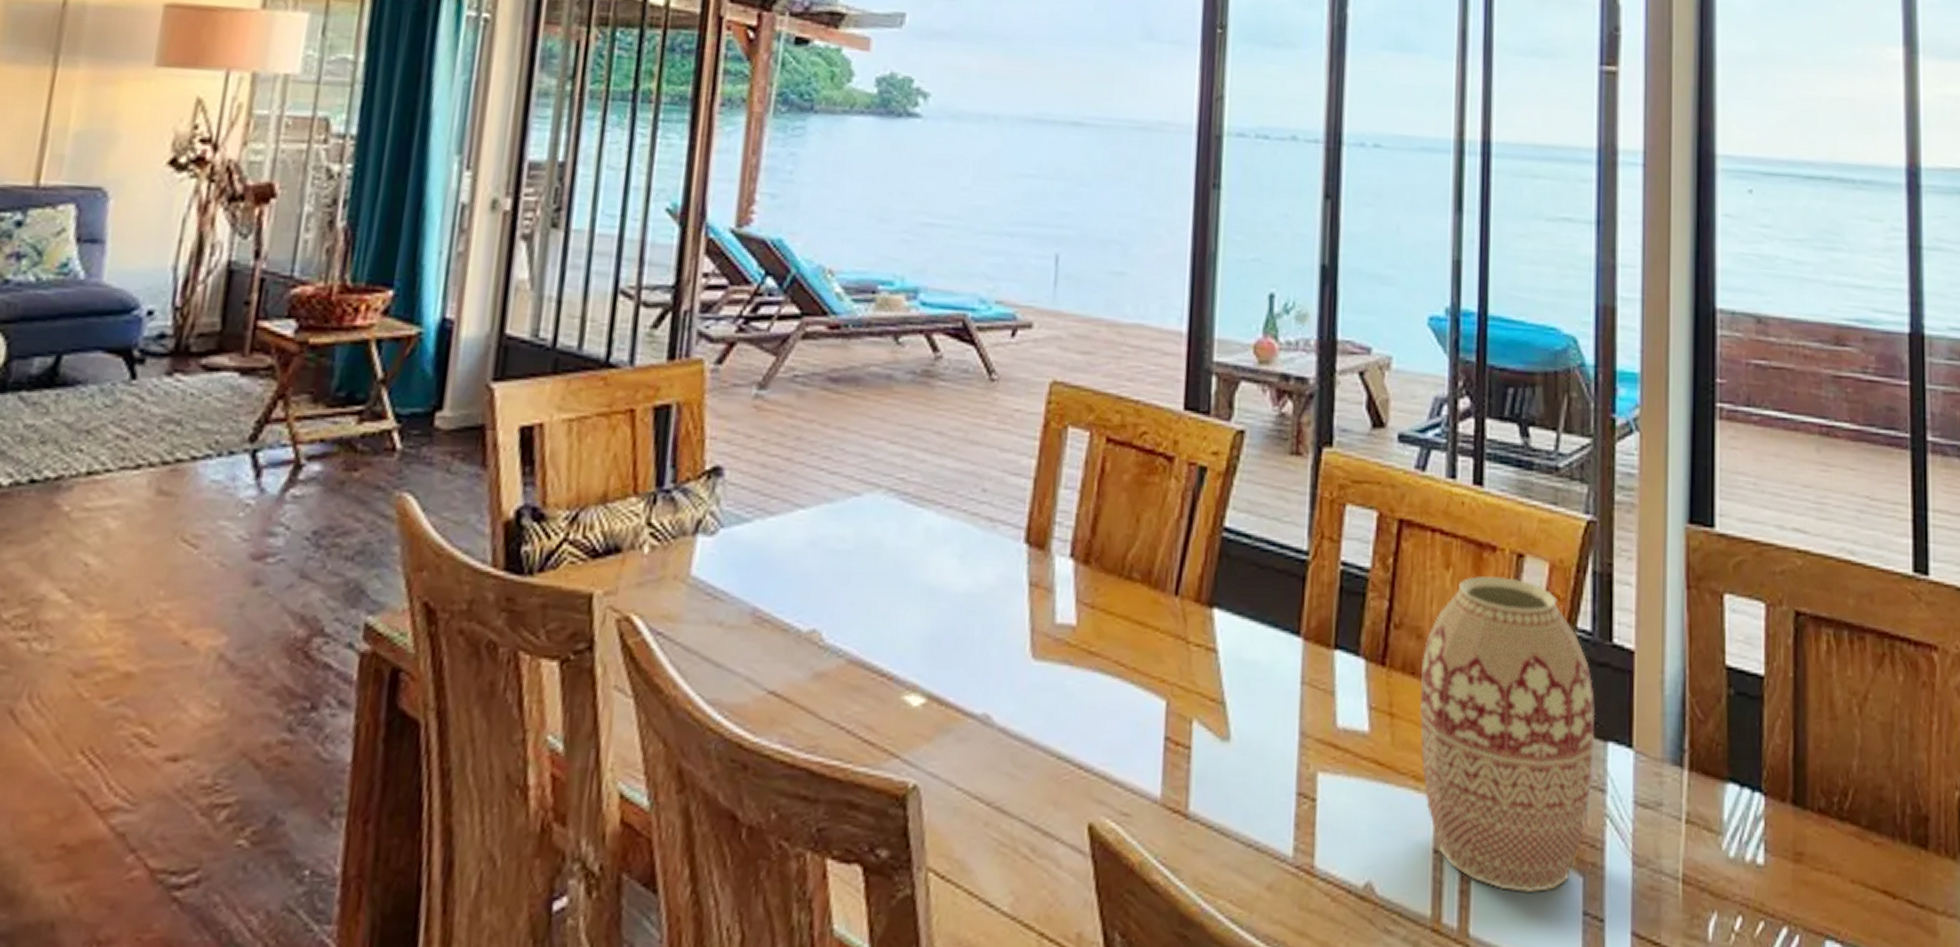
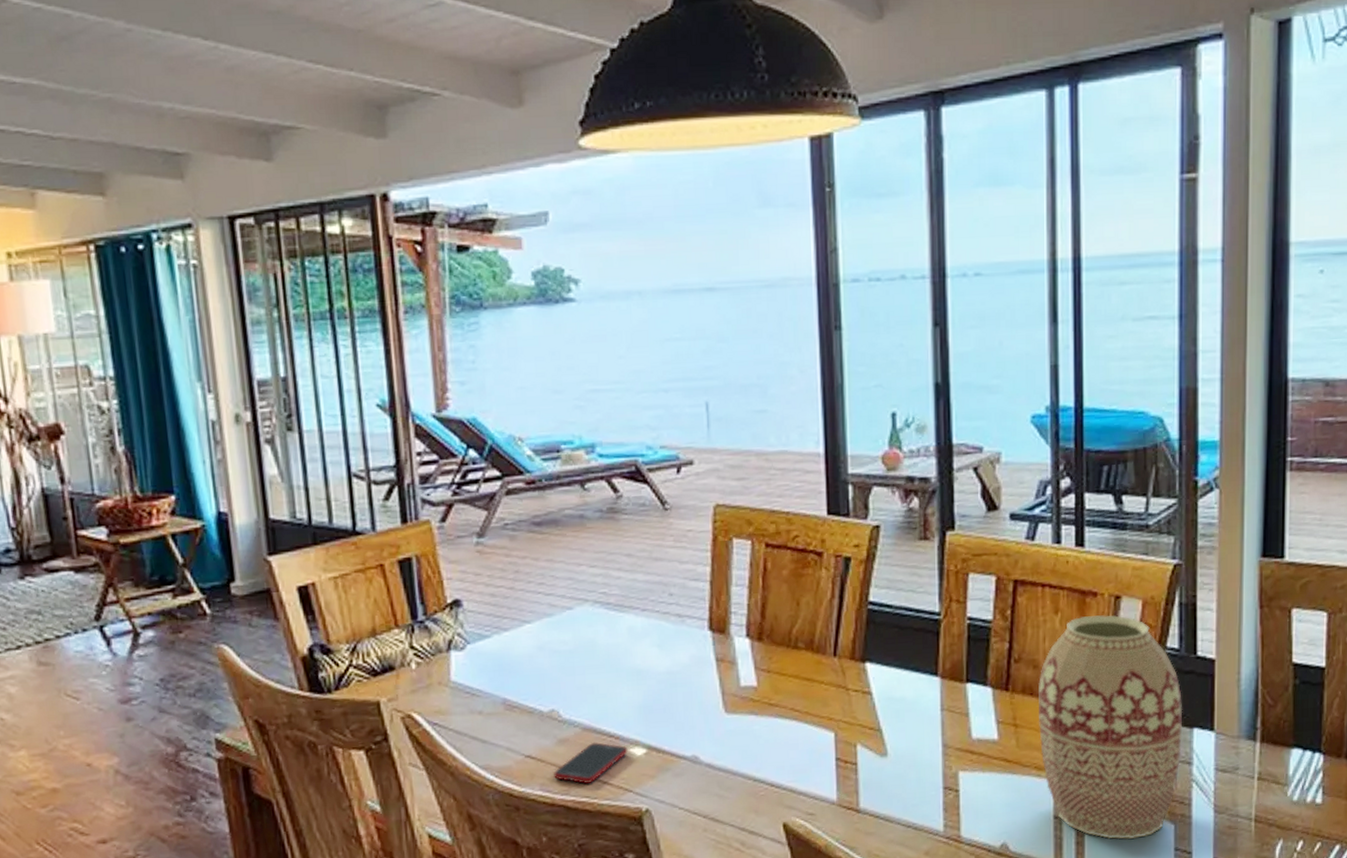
cell phone: none [799,680,902,741] -> present [553,741,628,784]

